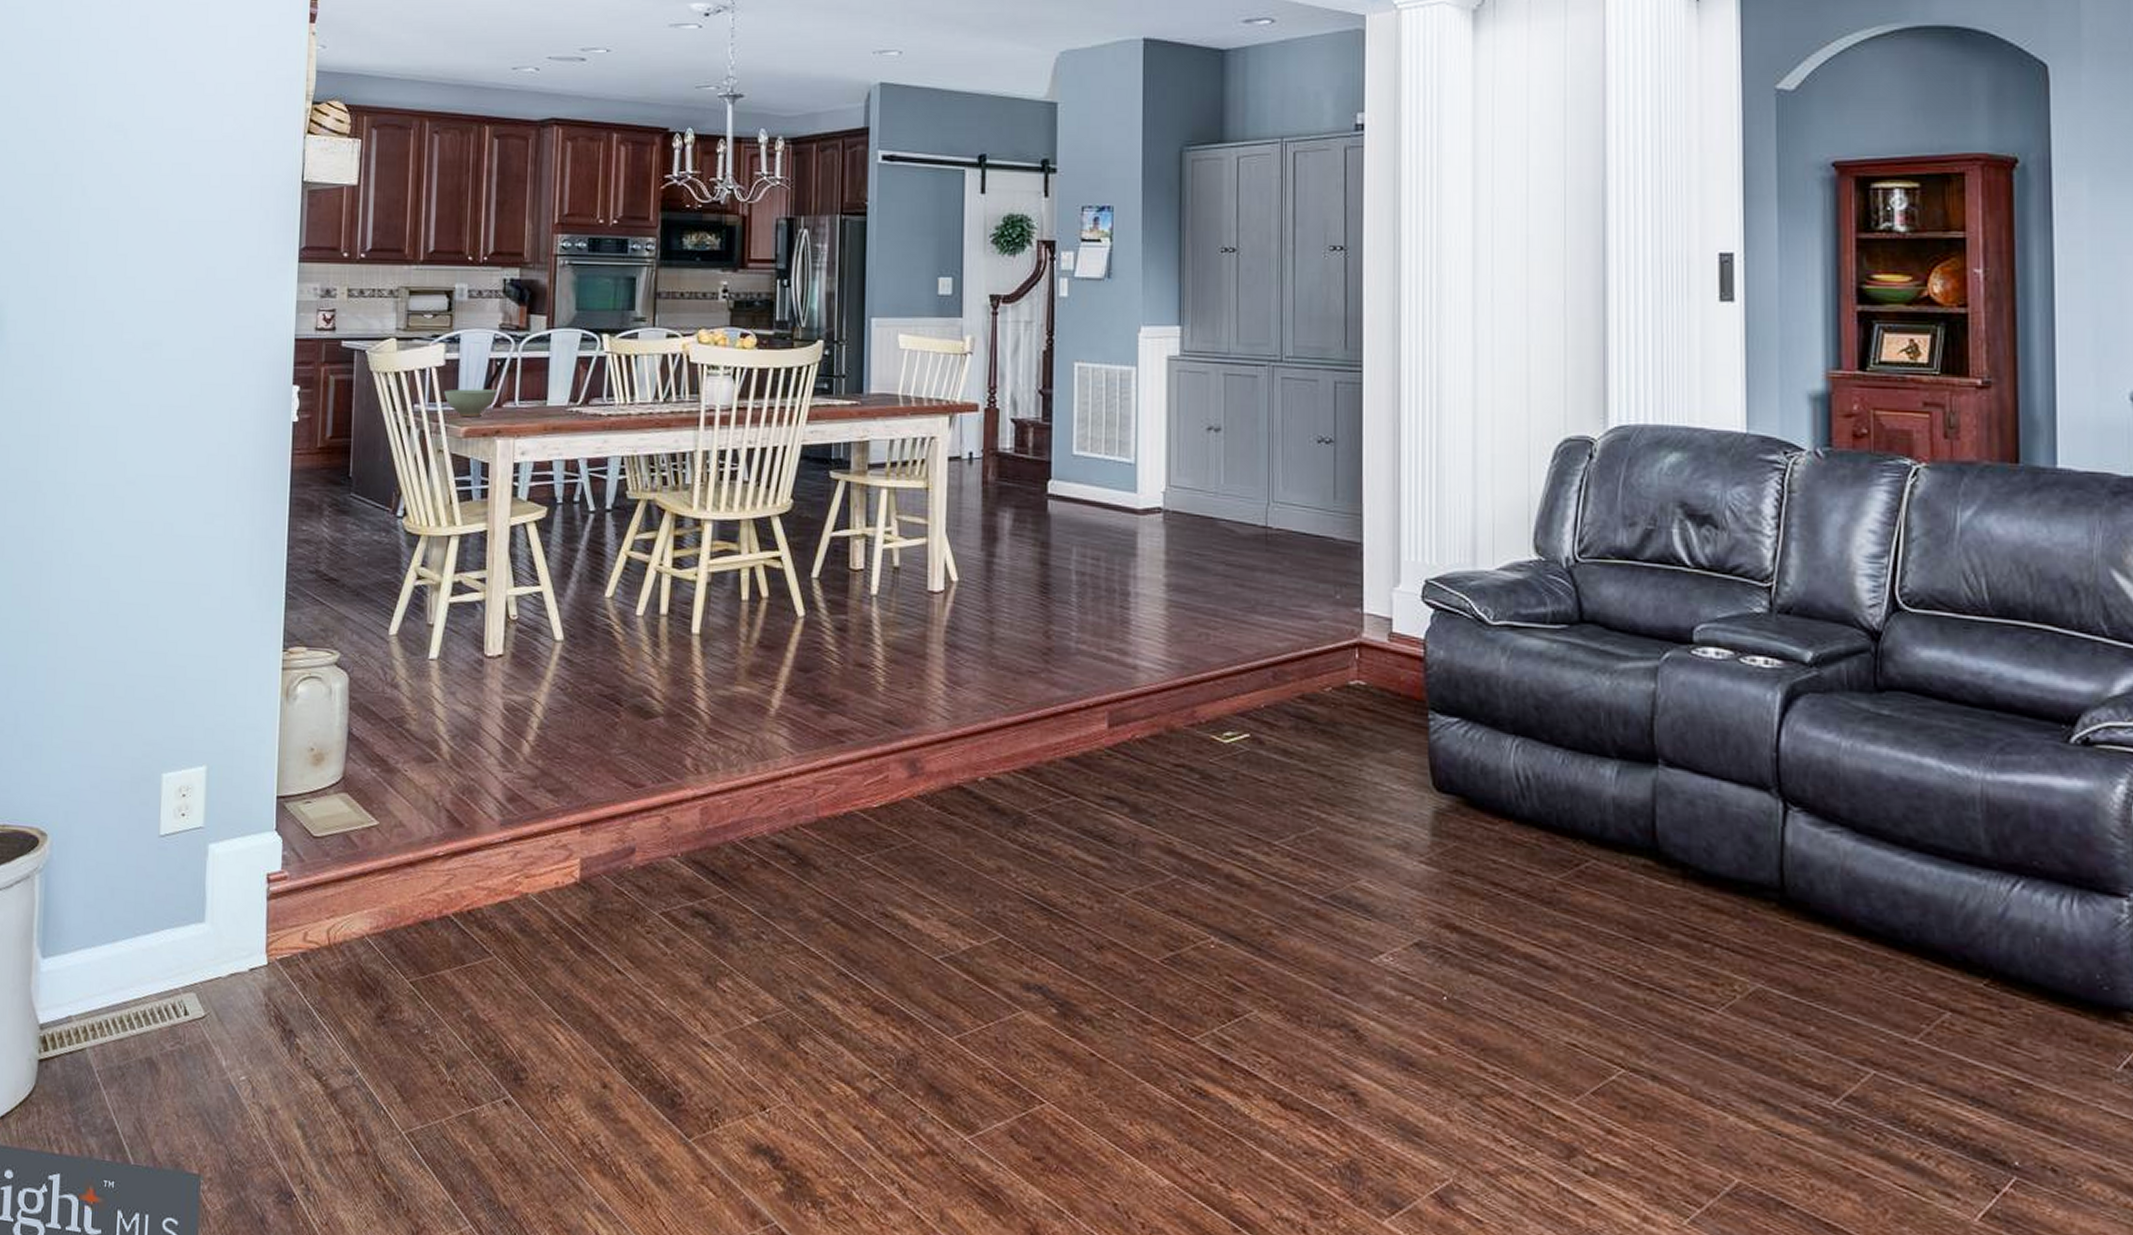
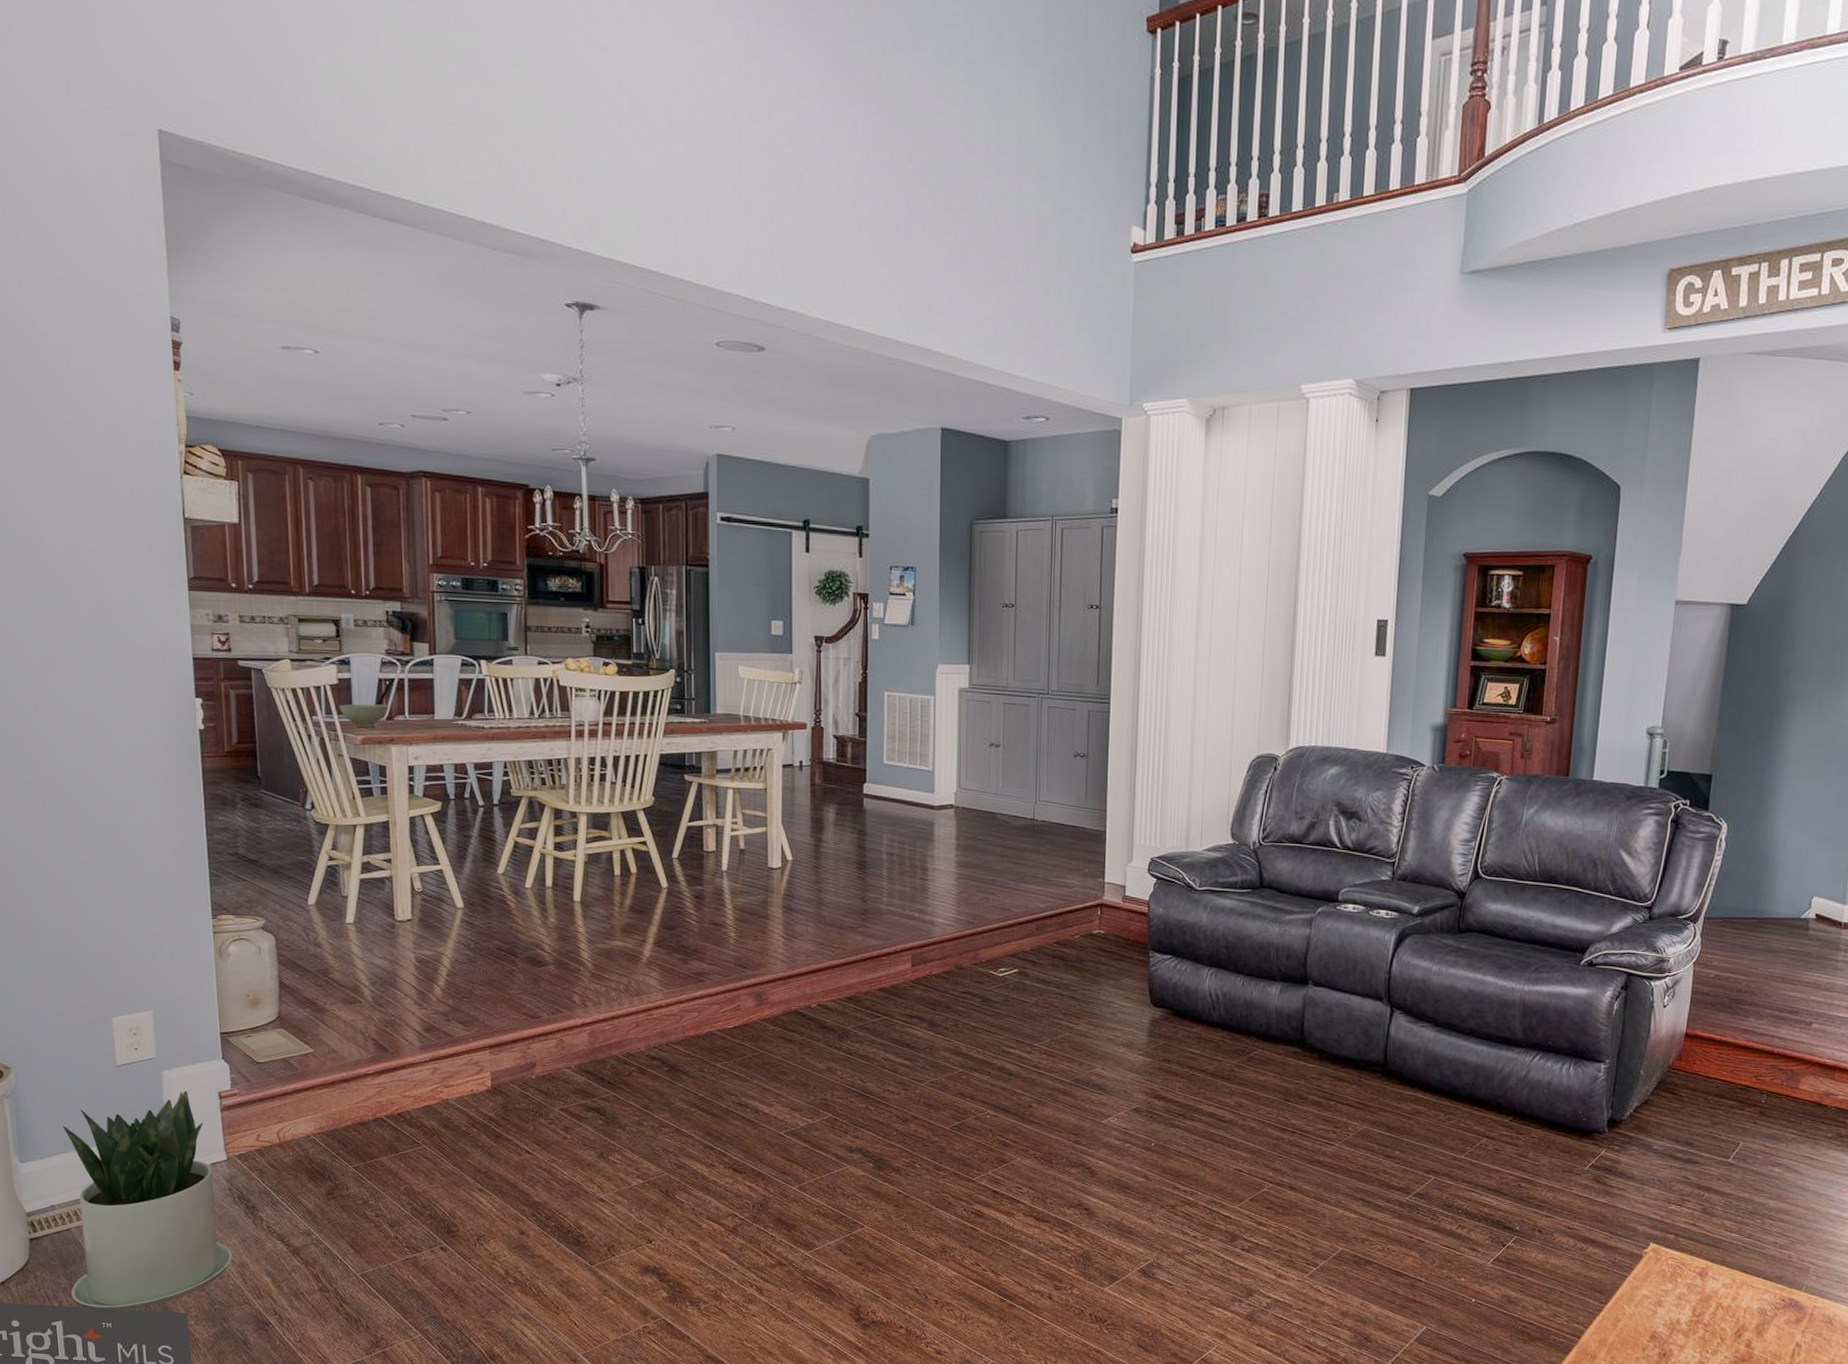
planter: none [74,870,261,1166] -> present [63,1090,232,1312]

